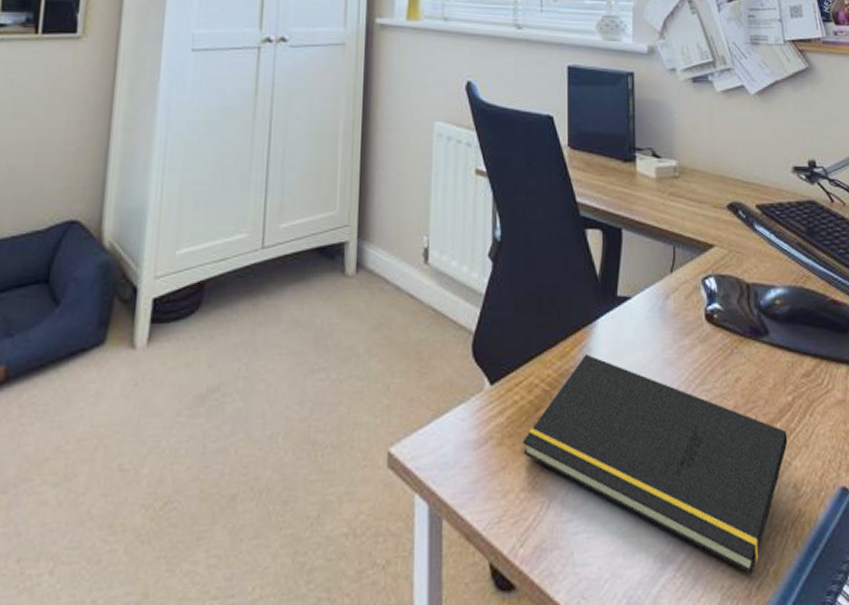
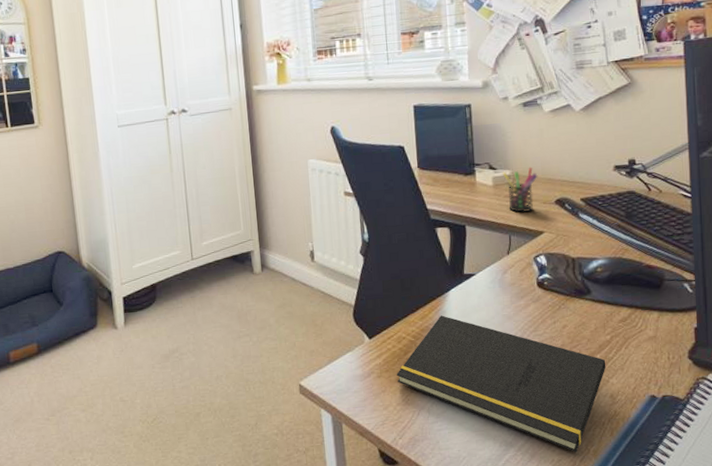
pen holder: none [667,158,708,217] -> present [502,167,538,213]

